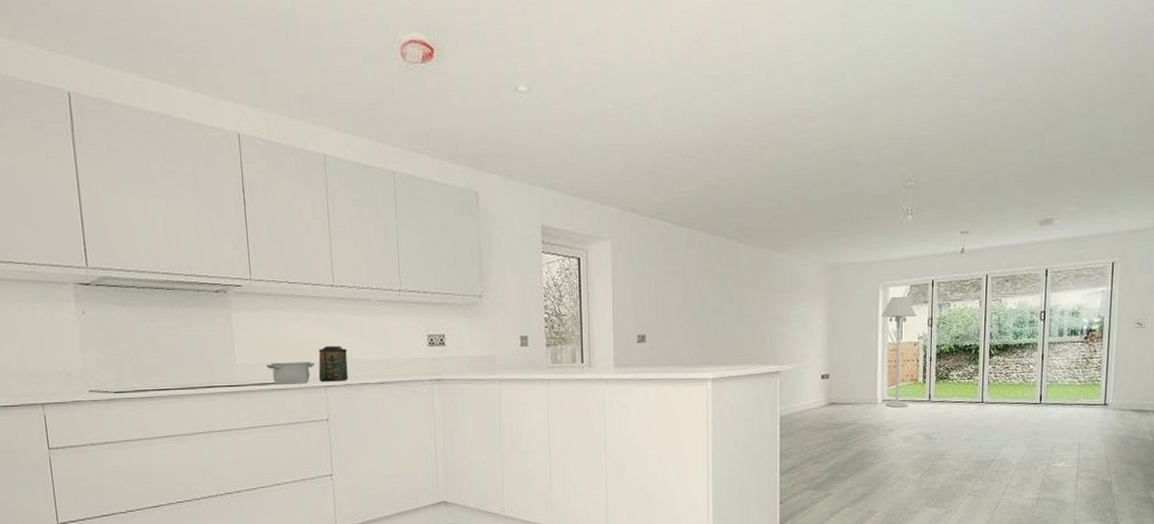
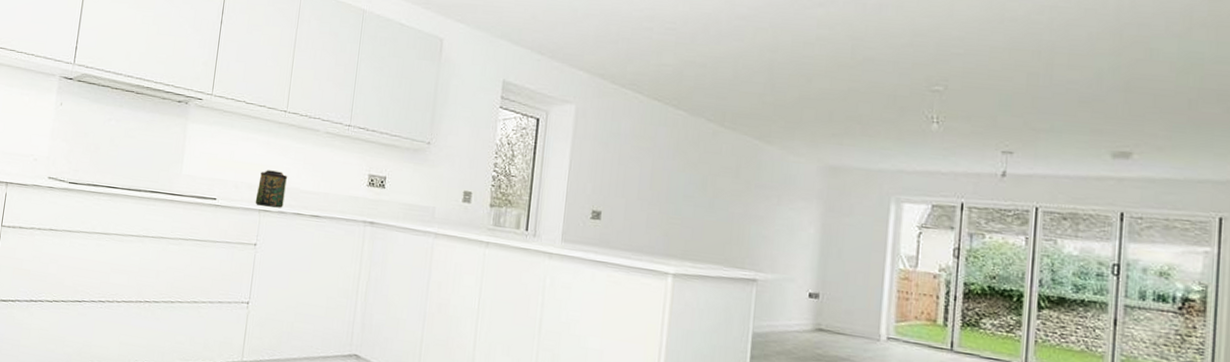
cooking pot: present [266,361,315,385] -> none [209,178,255,204]
floor lamp: present [881,296,917,408] -> none [891,214,939,352]

